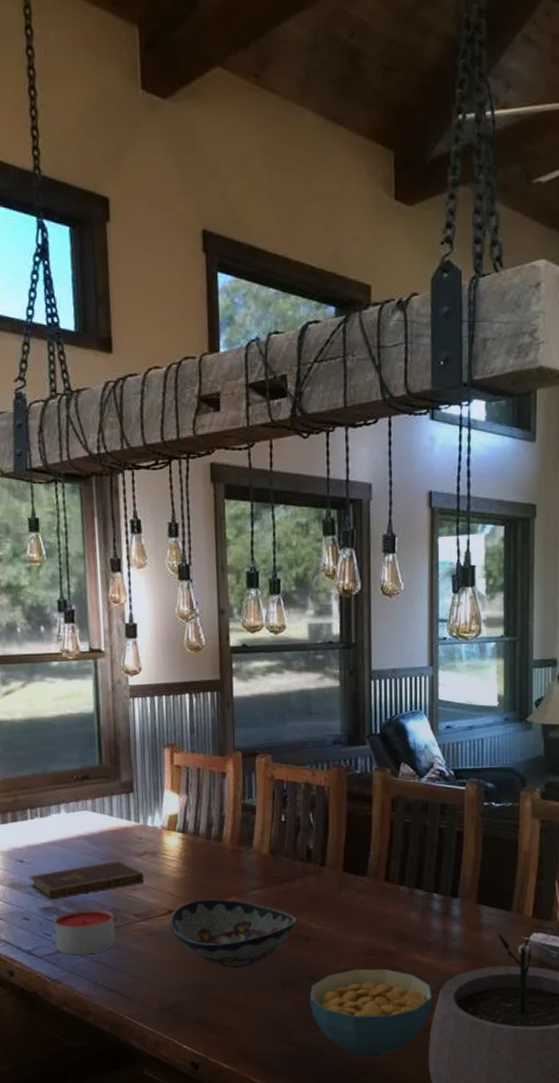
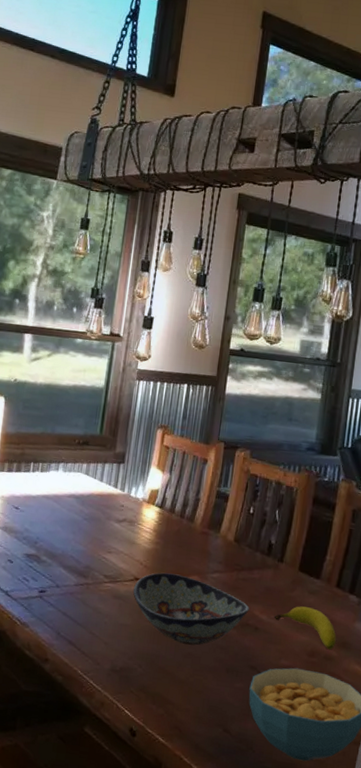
notebook: present [29,860,144,900] -> none [19,522,120,549]
candle: present [54,908,115,956] -> none [30,561,86,605]
fruit: none [324,906,392,945] -> present [274,606,337,650]

